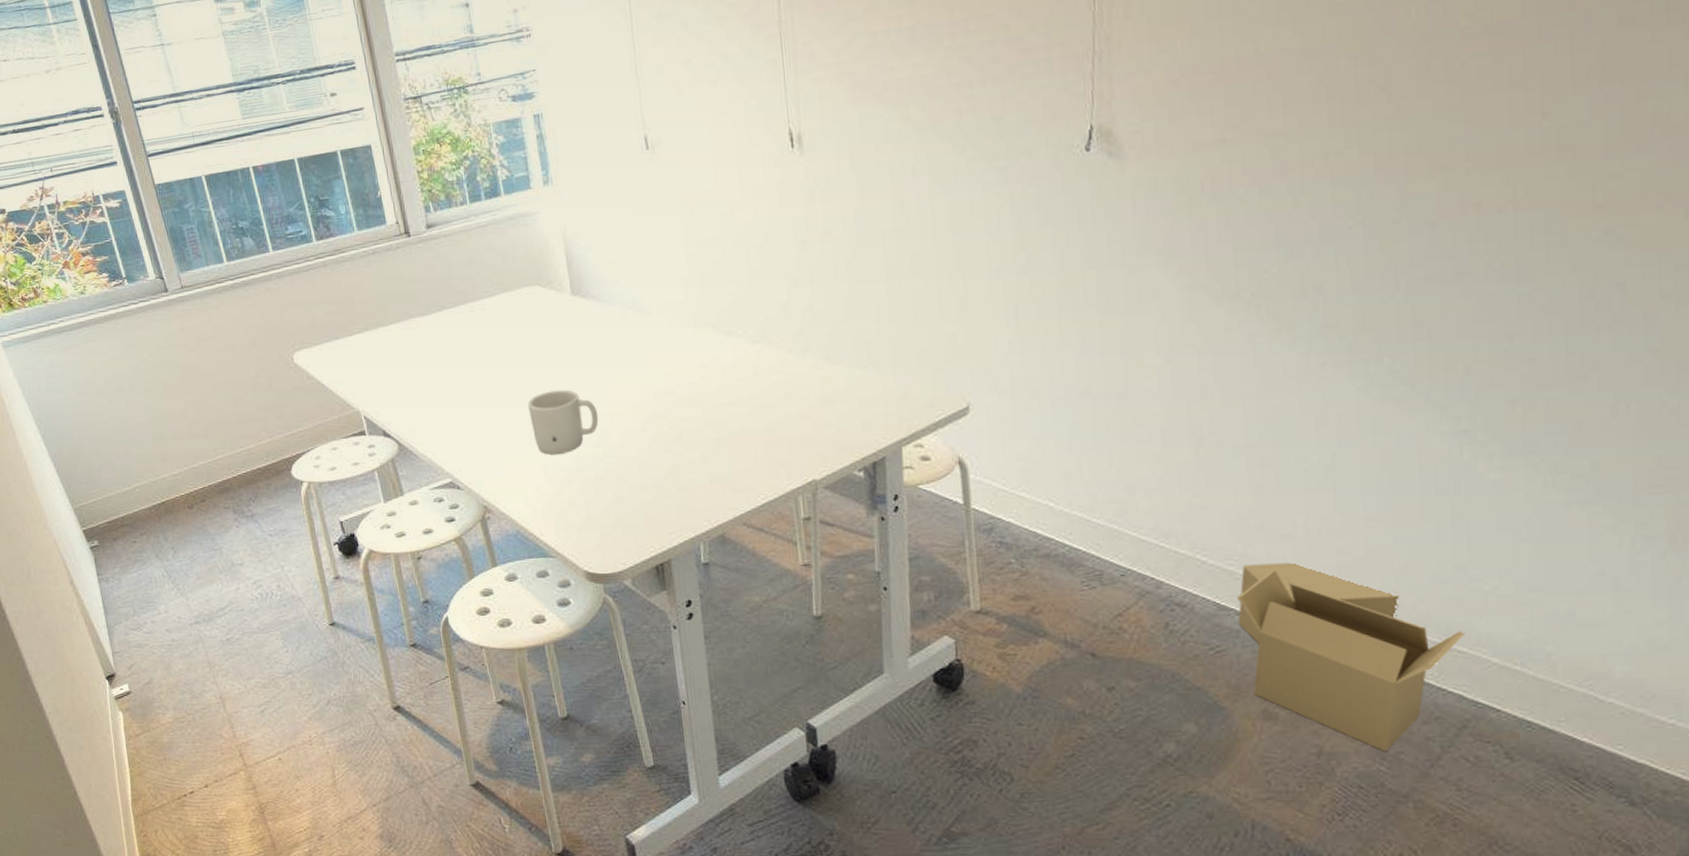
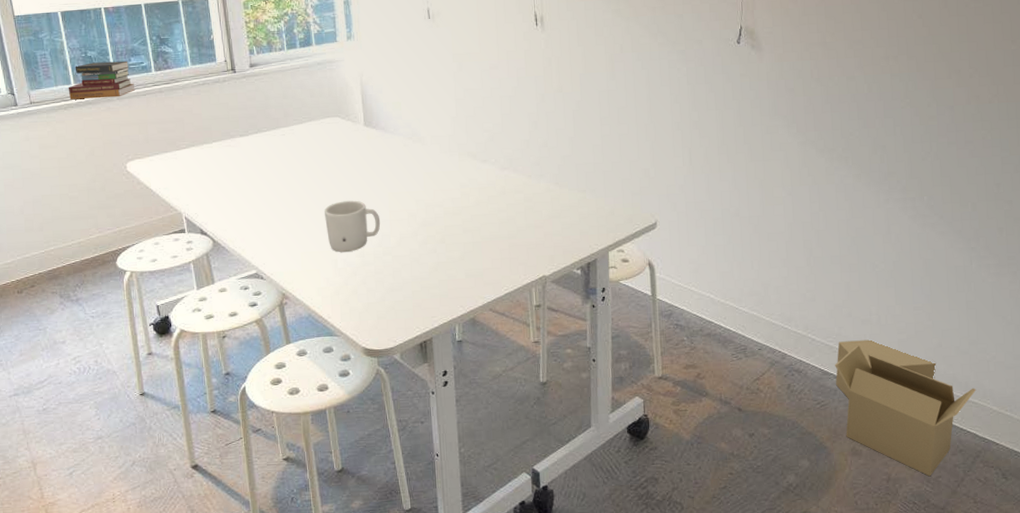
books: none [220,230,296,281] -> present [68,60,135,100]

